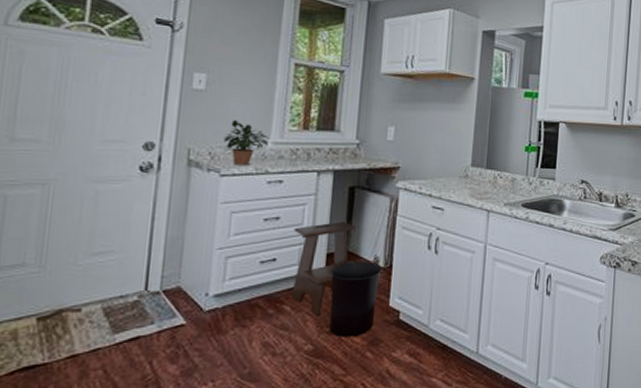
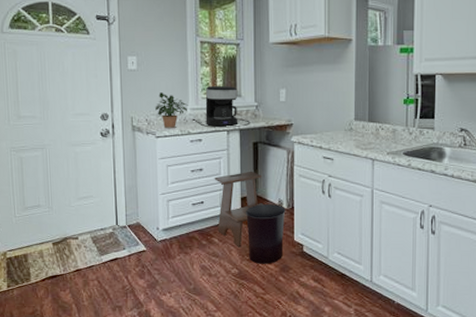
coffee maker: none [273,116,349,169] -> present [192,85,251,128]

